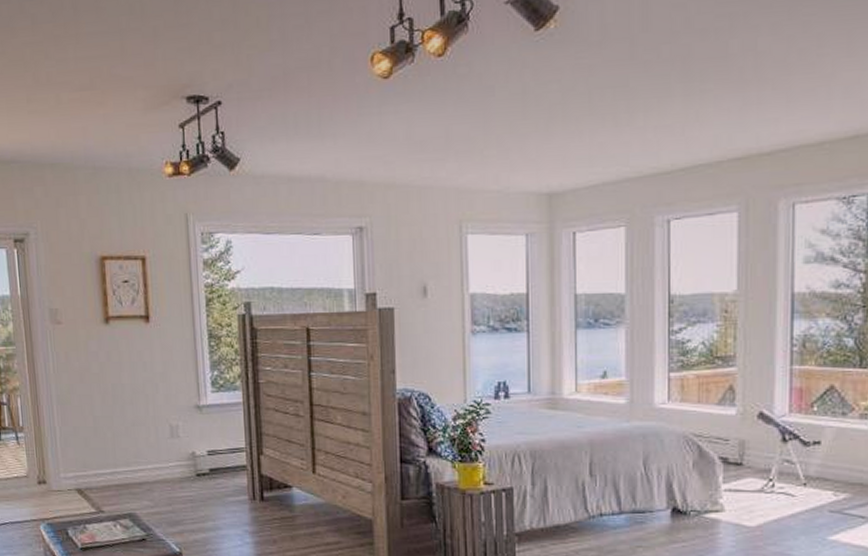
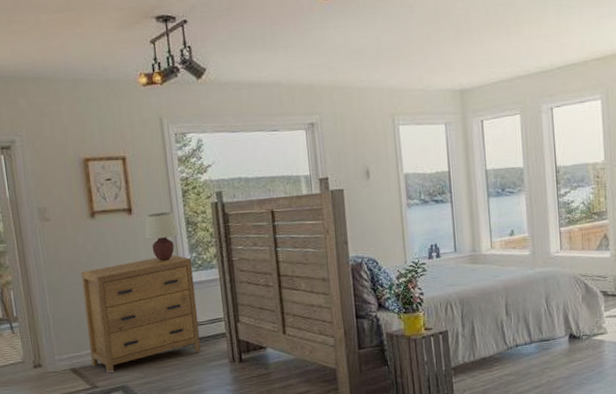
dresser: none [91,372,218,498] -> present [81,255,202,373]
table lamp: none [162,321,200,377] -> present [144,211,179,261]

